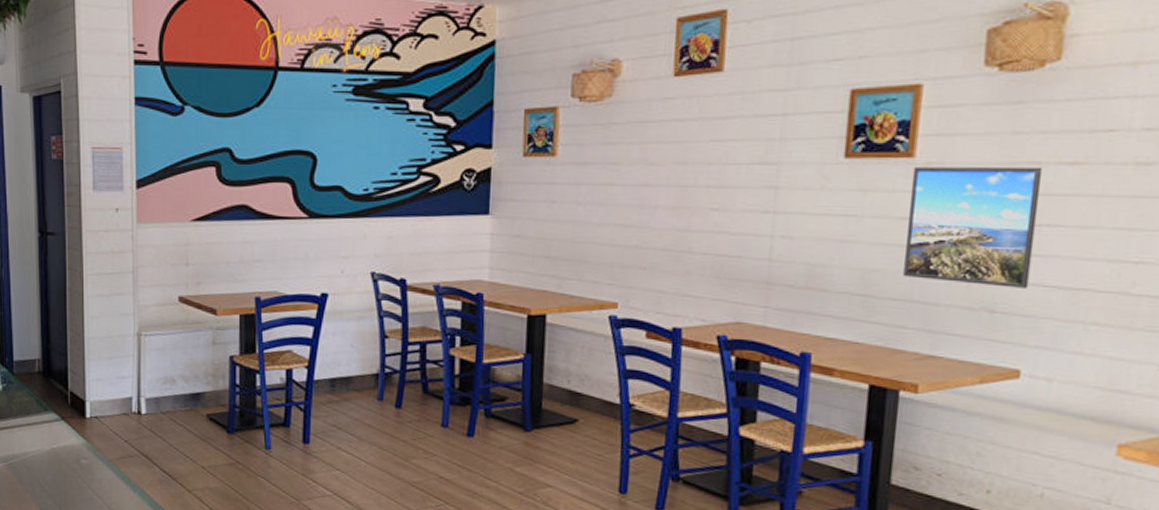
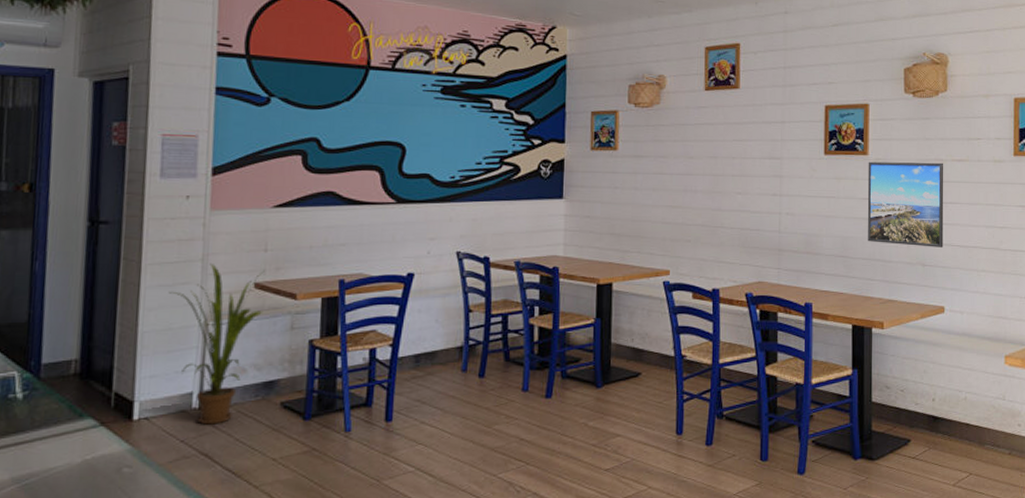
house plant: none [106,275,188,429] -> present [168,262,265,425]

